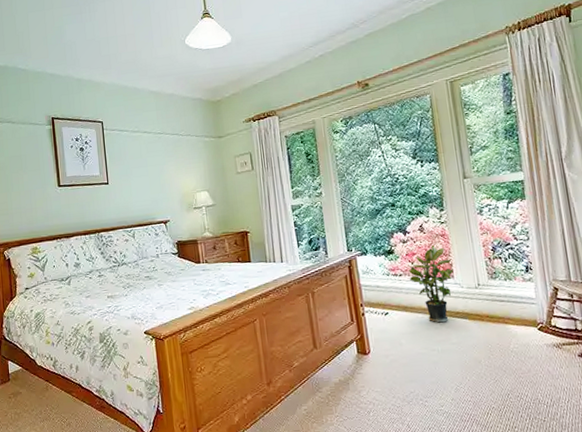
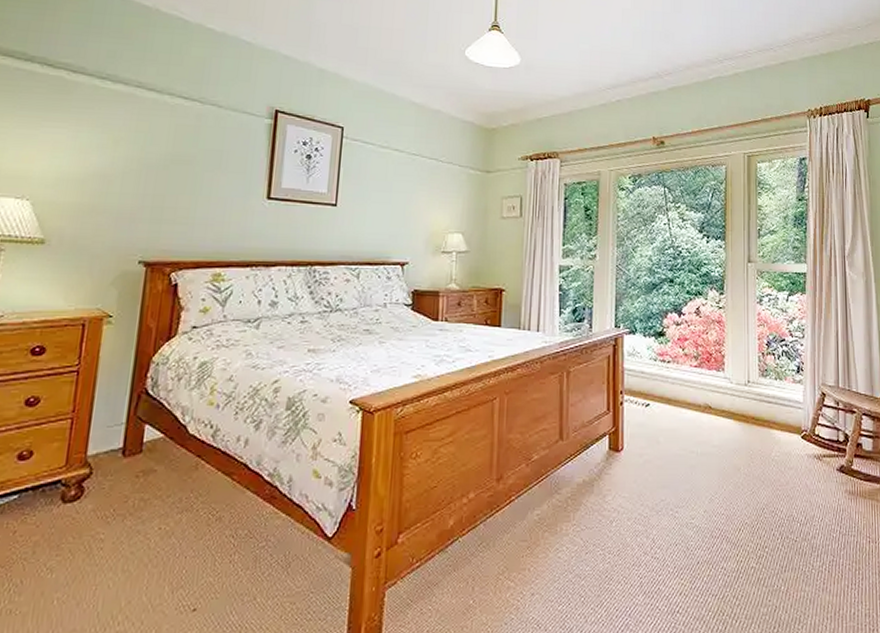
potted plant: present [409,245,454,323] -> none [678,332,725,421]

